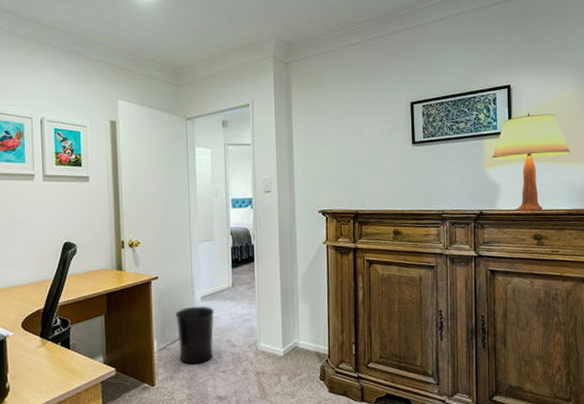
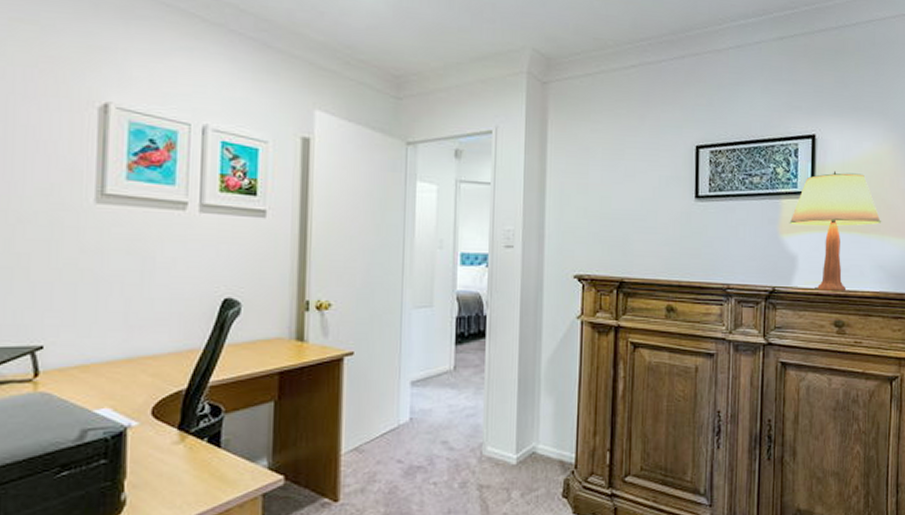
waste bin: present [175,305,214,365] -> none [374,394,428,473]

